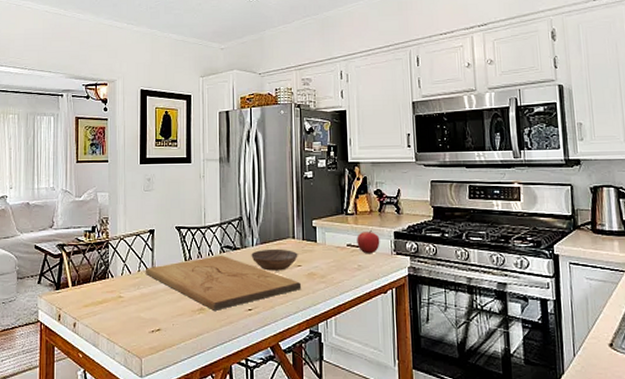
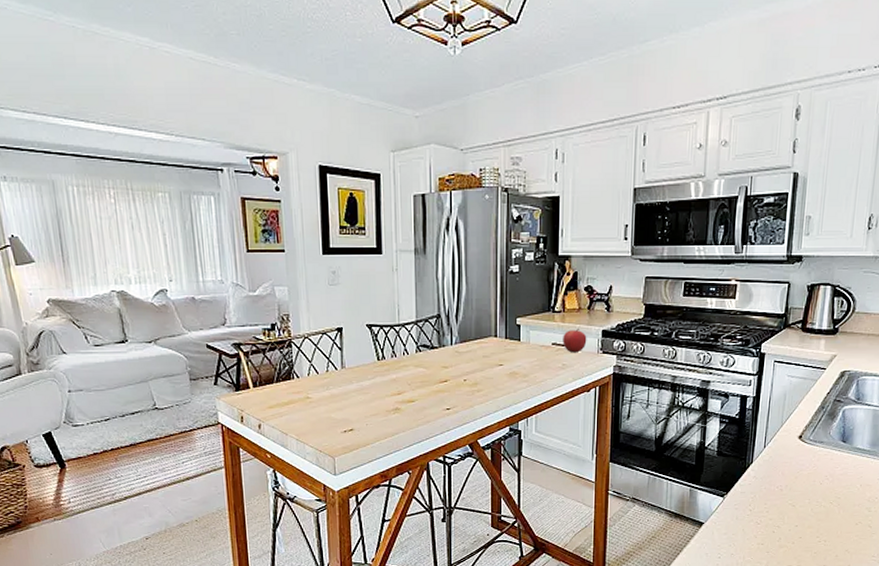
cutting board: present [145,255,302,310] -> none [333,355,503,410]
bowl: present [251,248,298,271] -> none [450,347,500,370]

